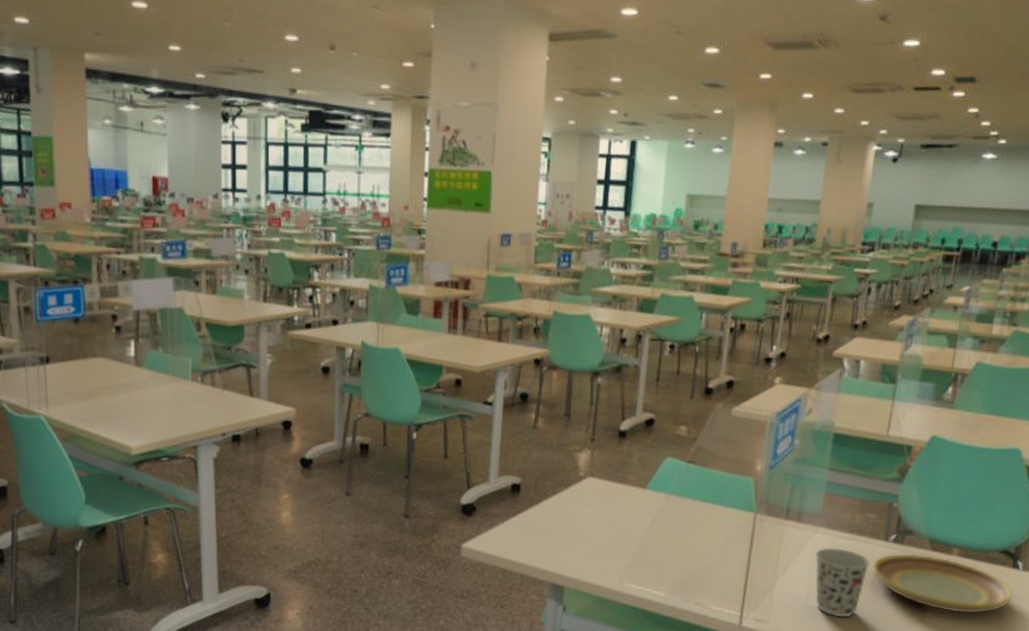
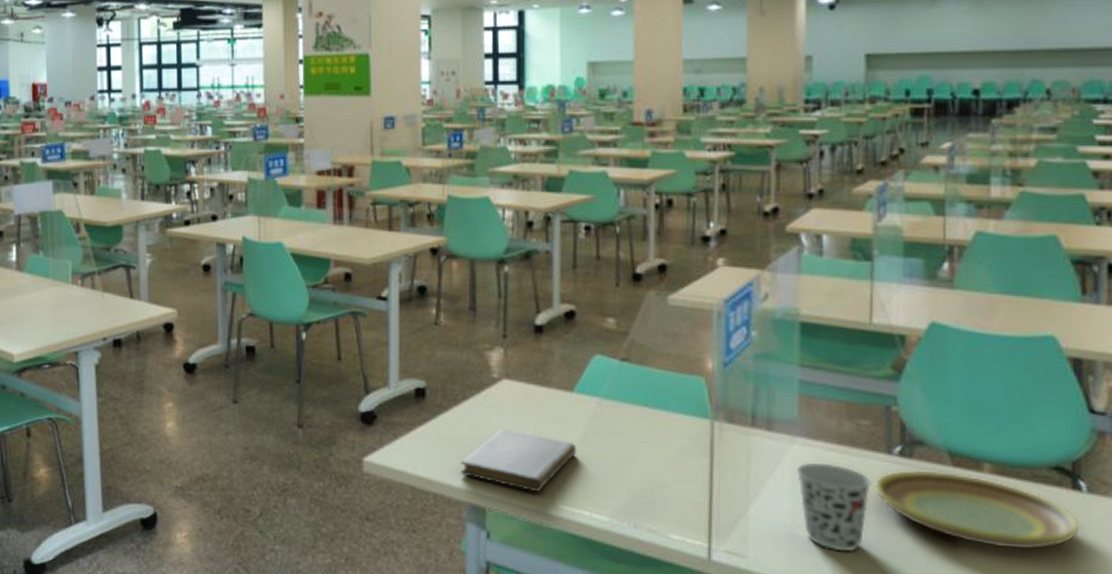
notebook: none [546,519,645,572] -> present [461,428,577,492]

